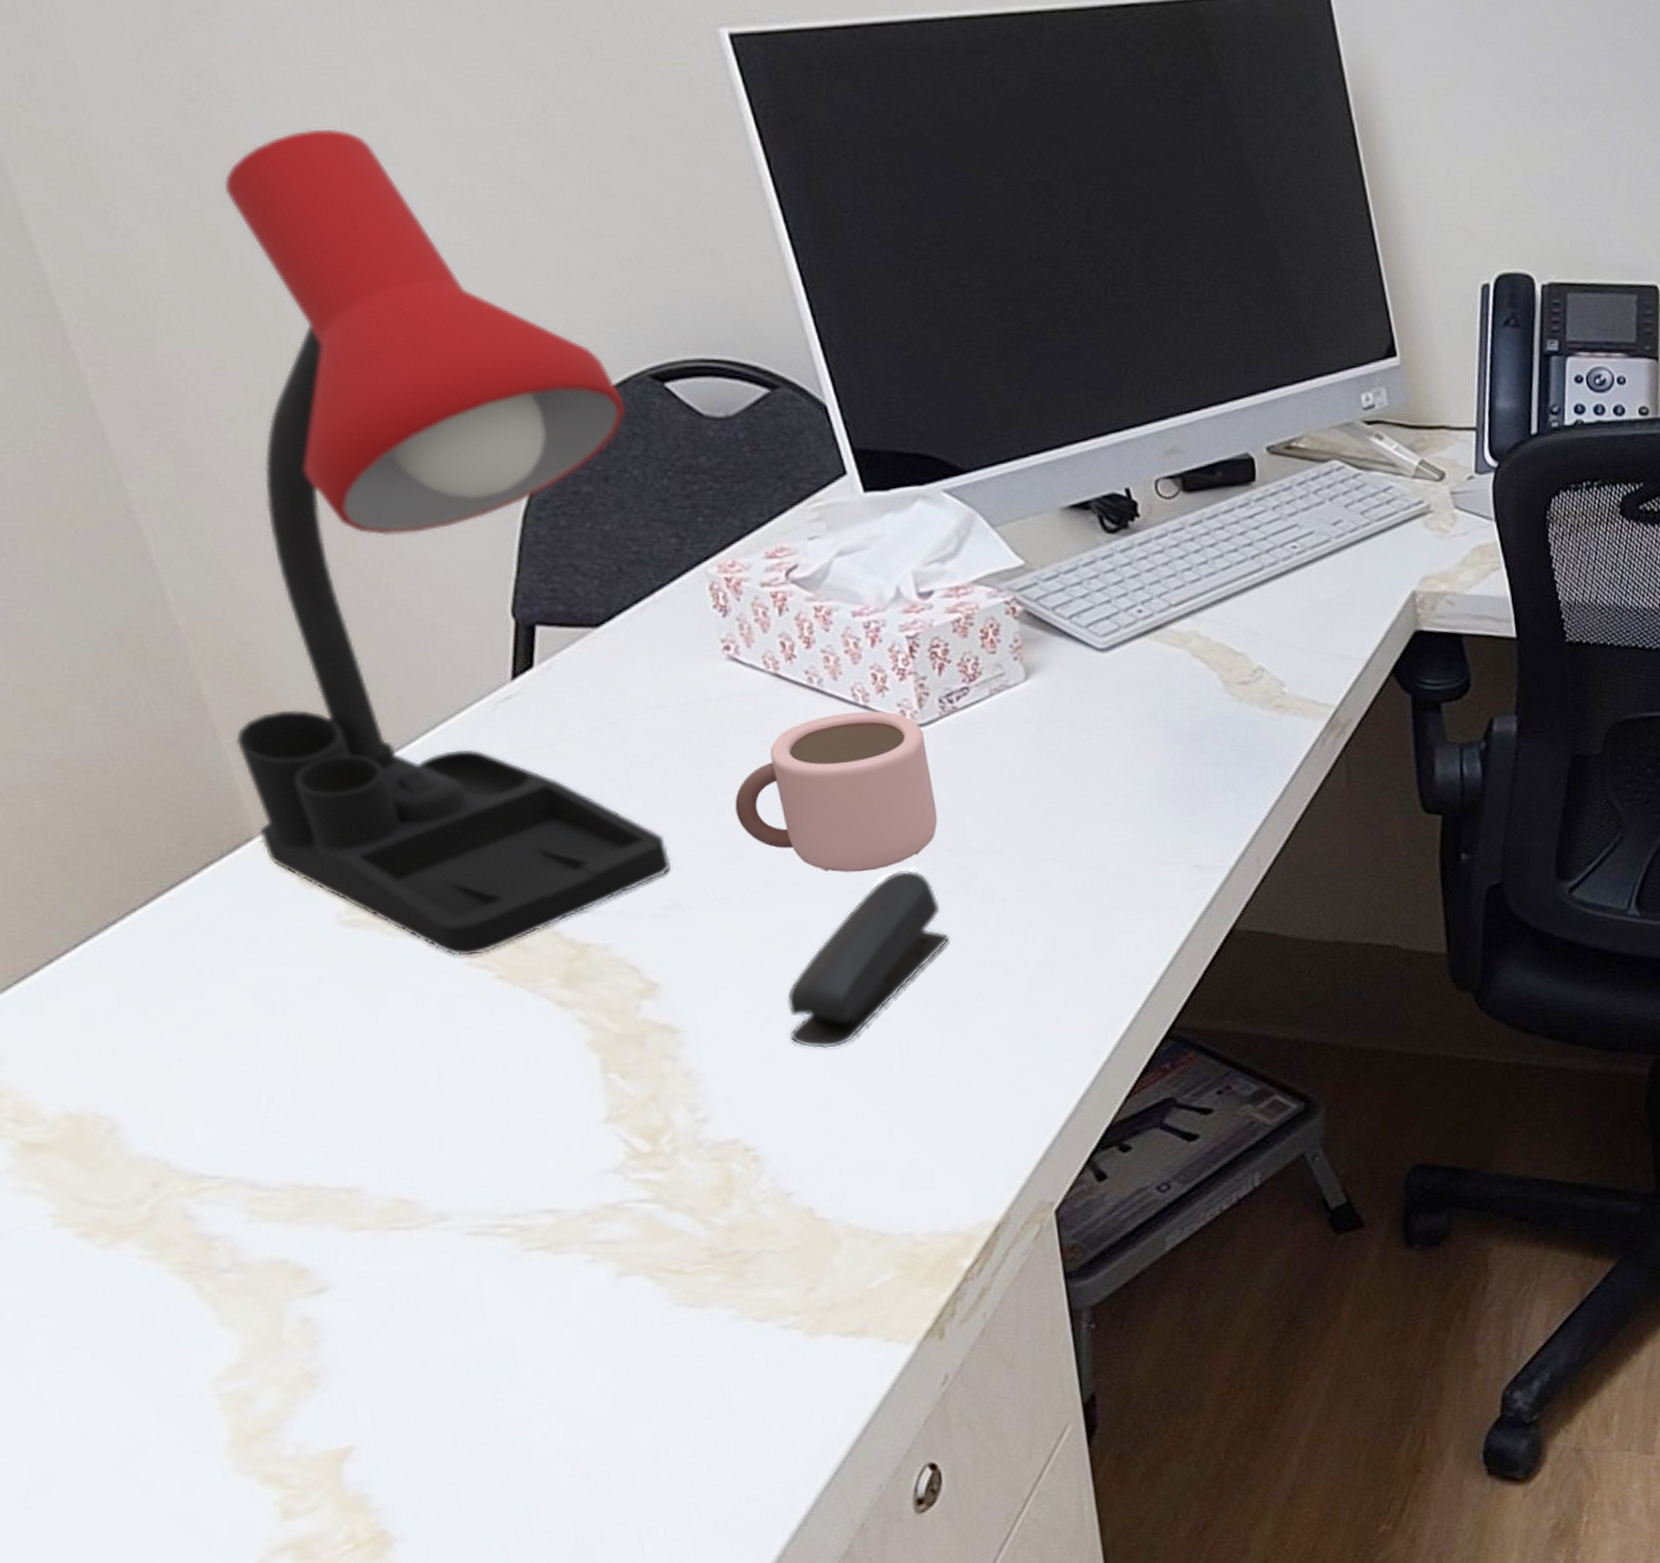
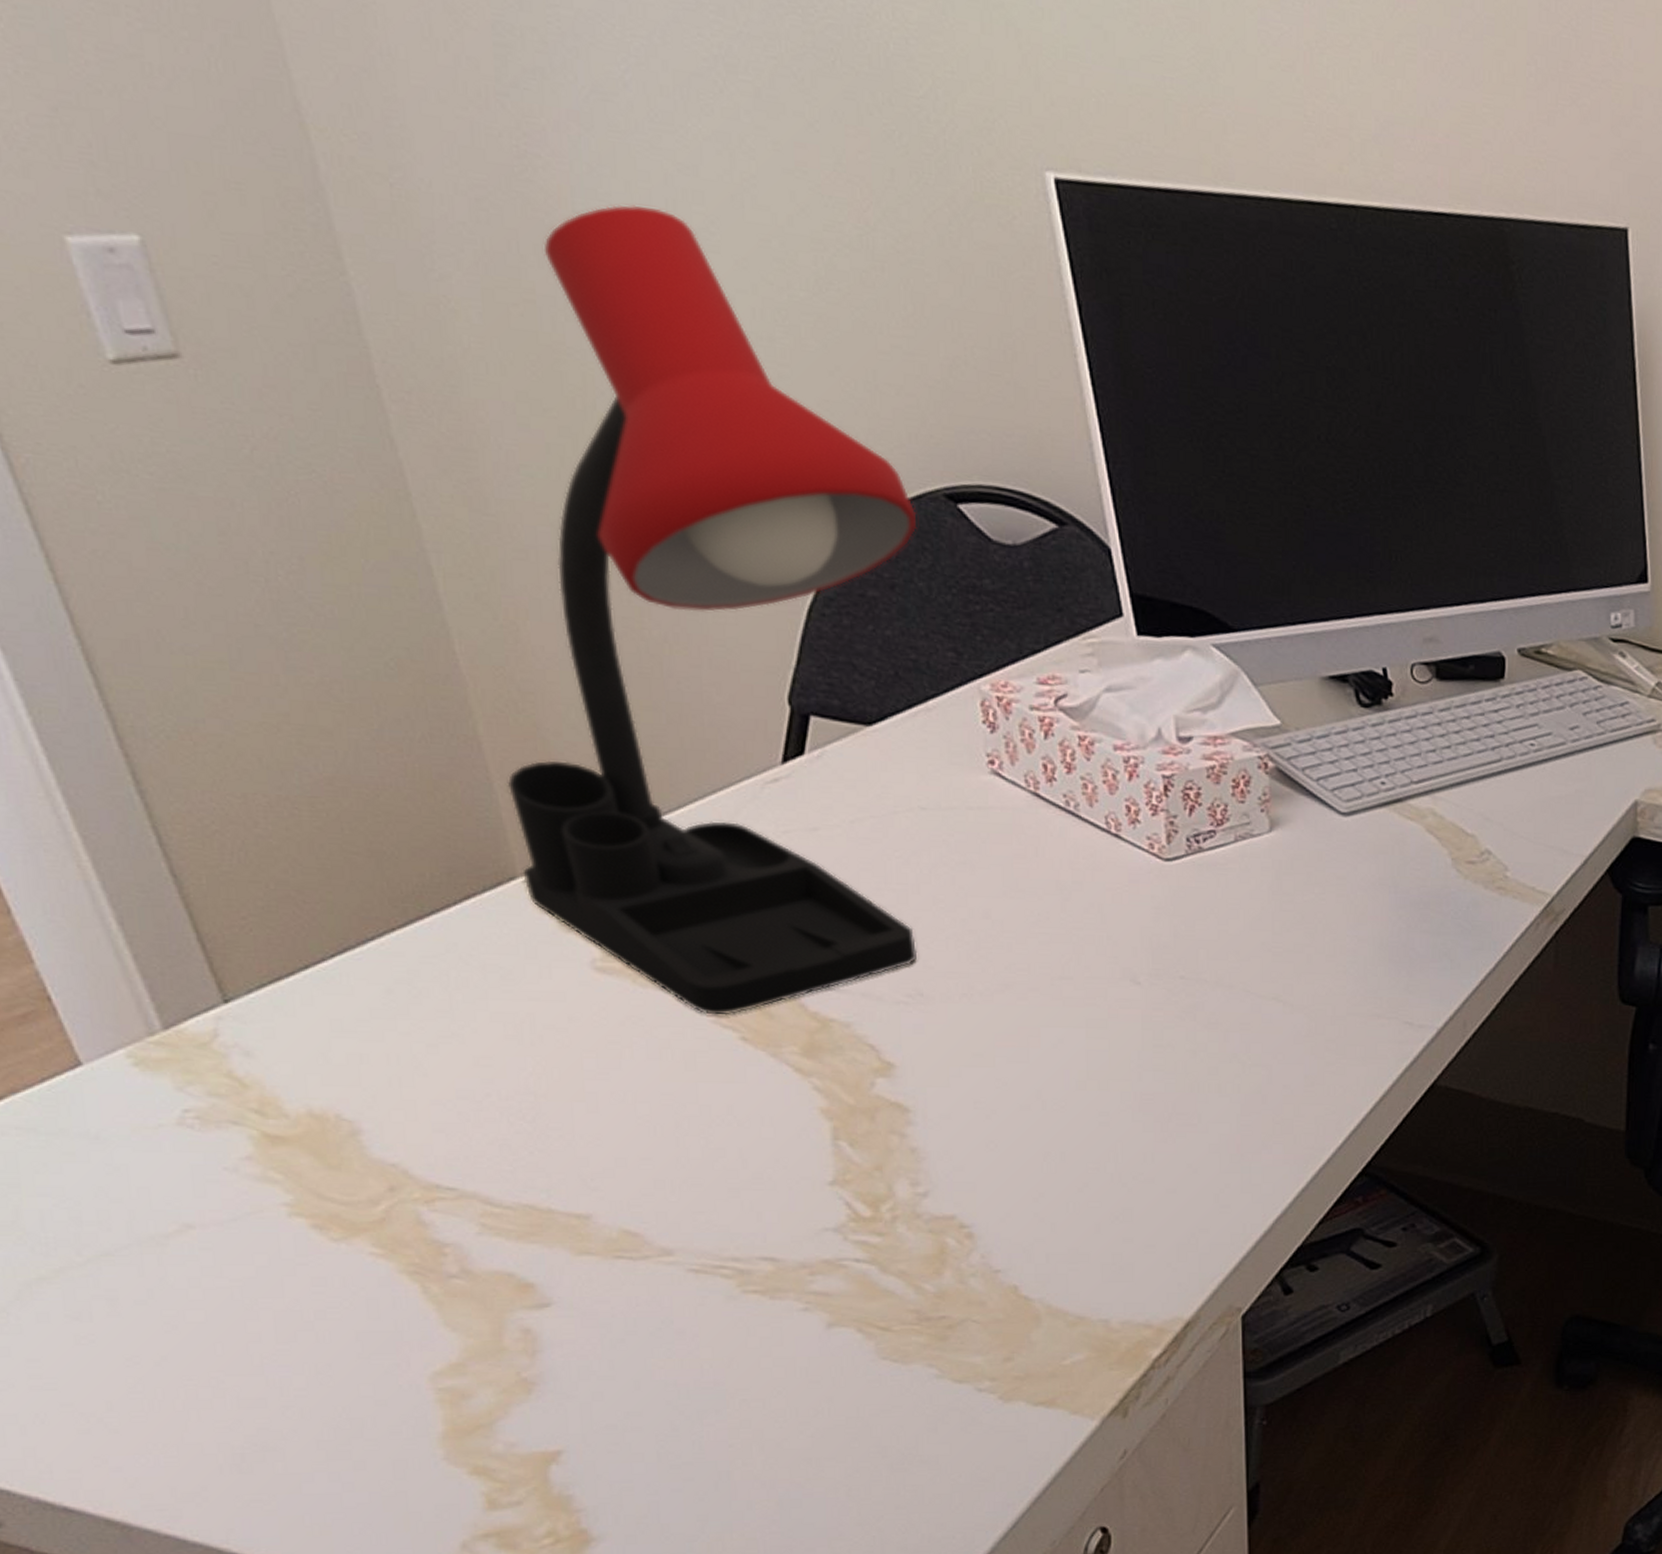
mug: present [734,711,938,873] -> none [984,838,1174,988]
stapler: present [786,869,950,1049] -> none [1013,990,1172,1144]

